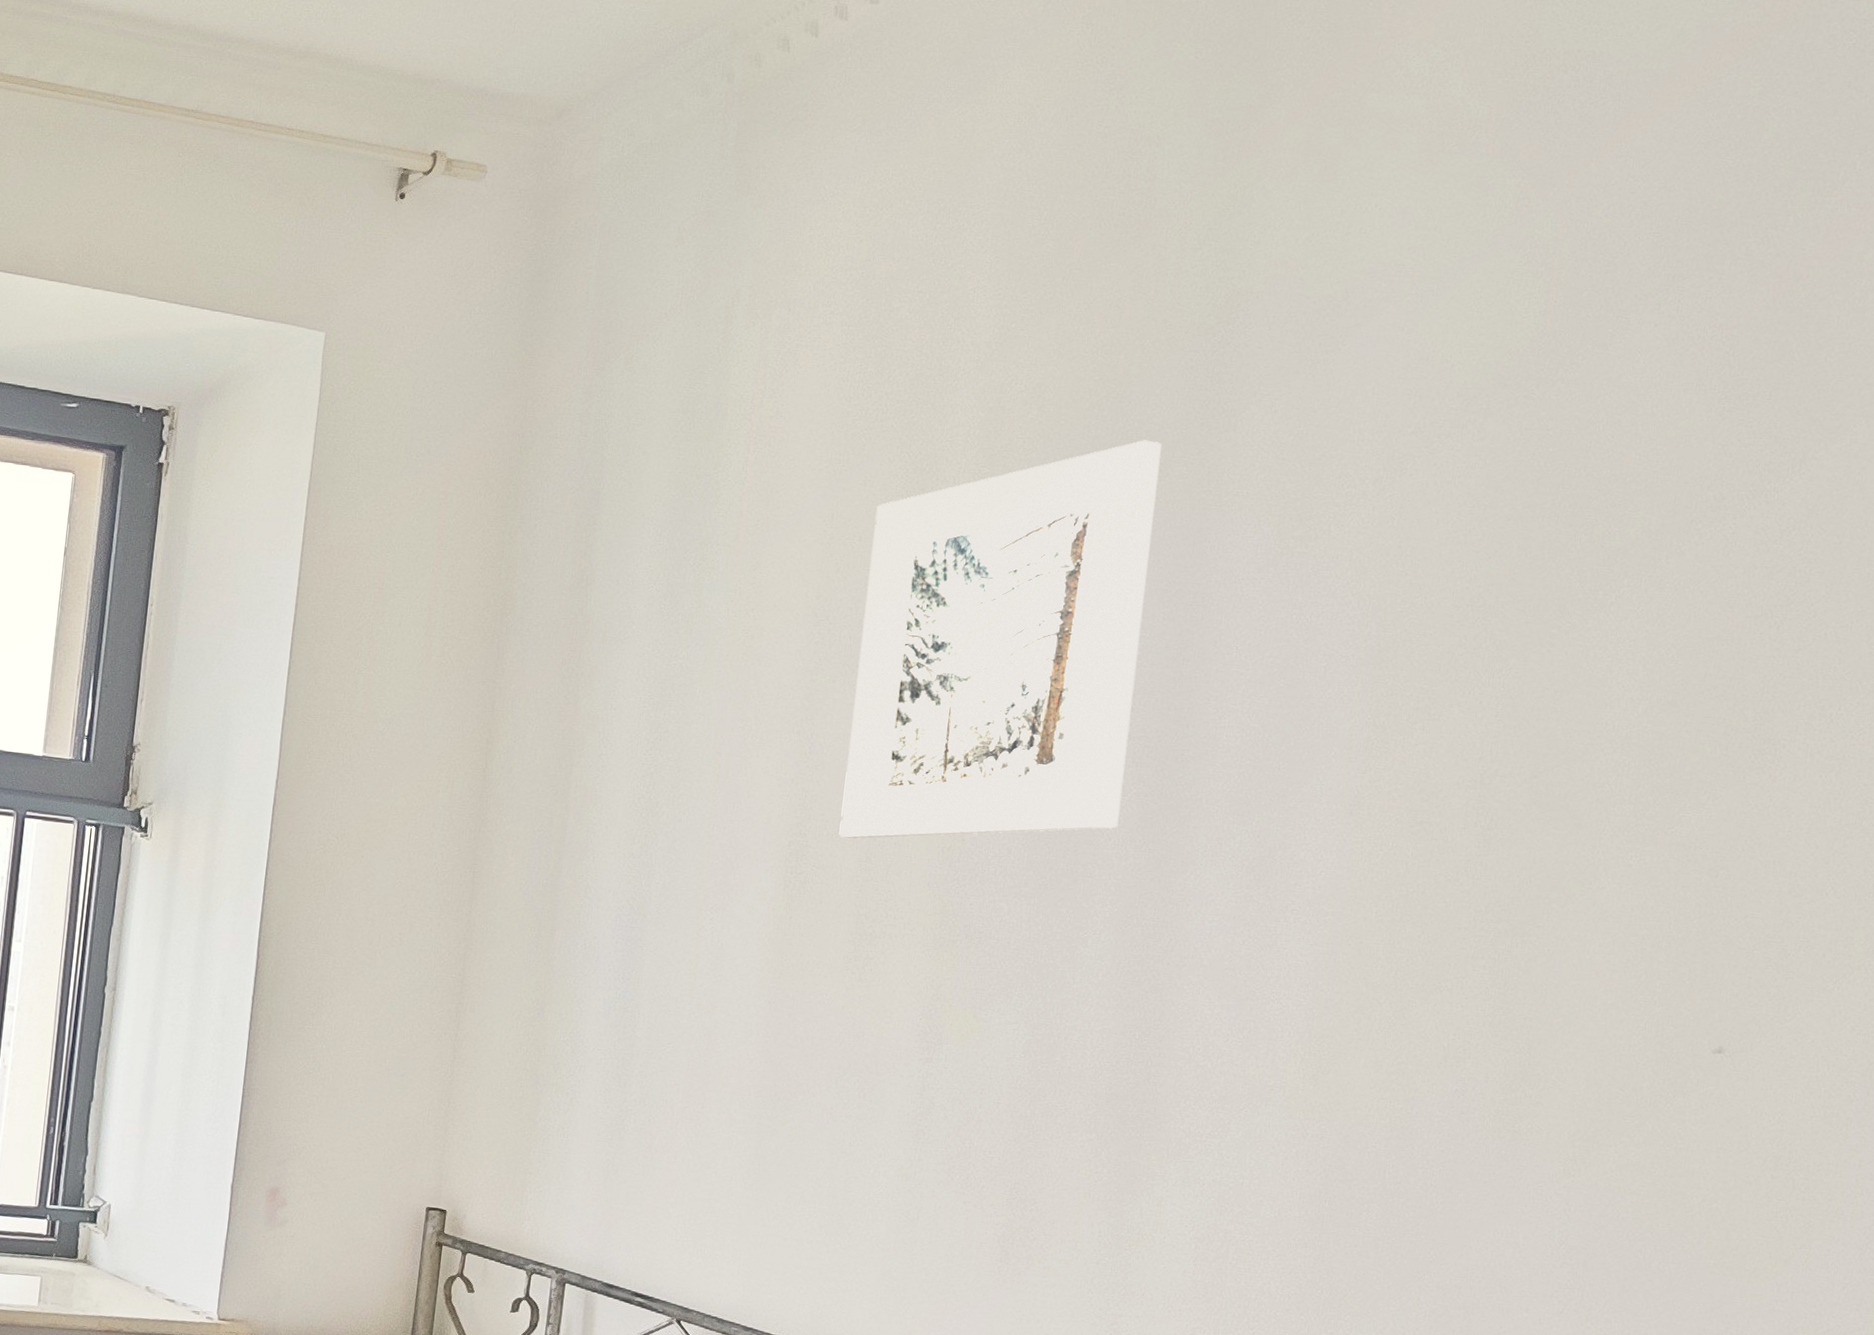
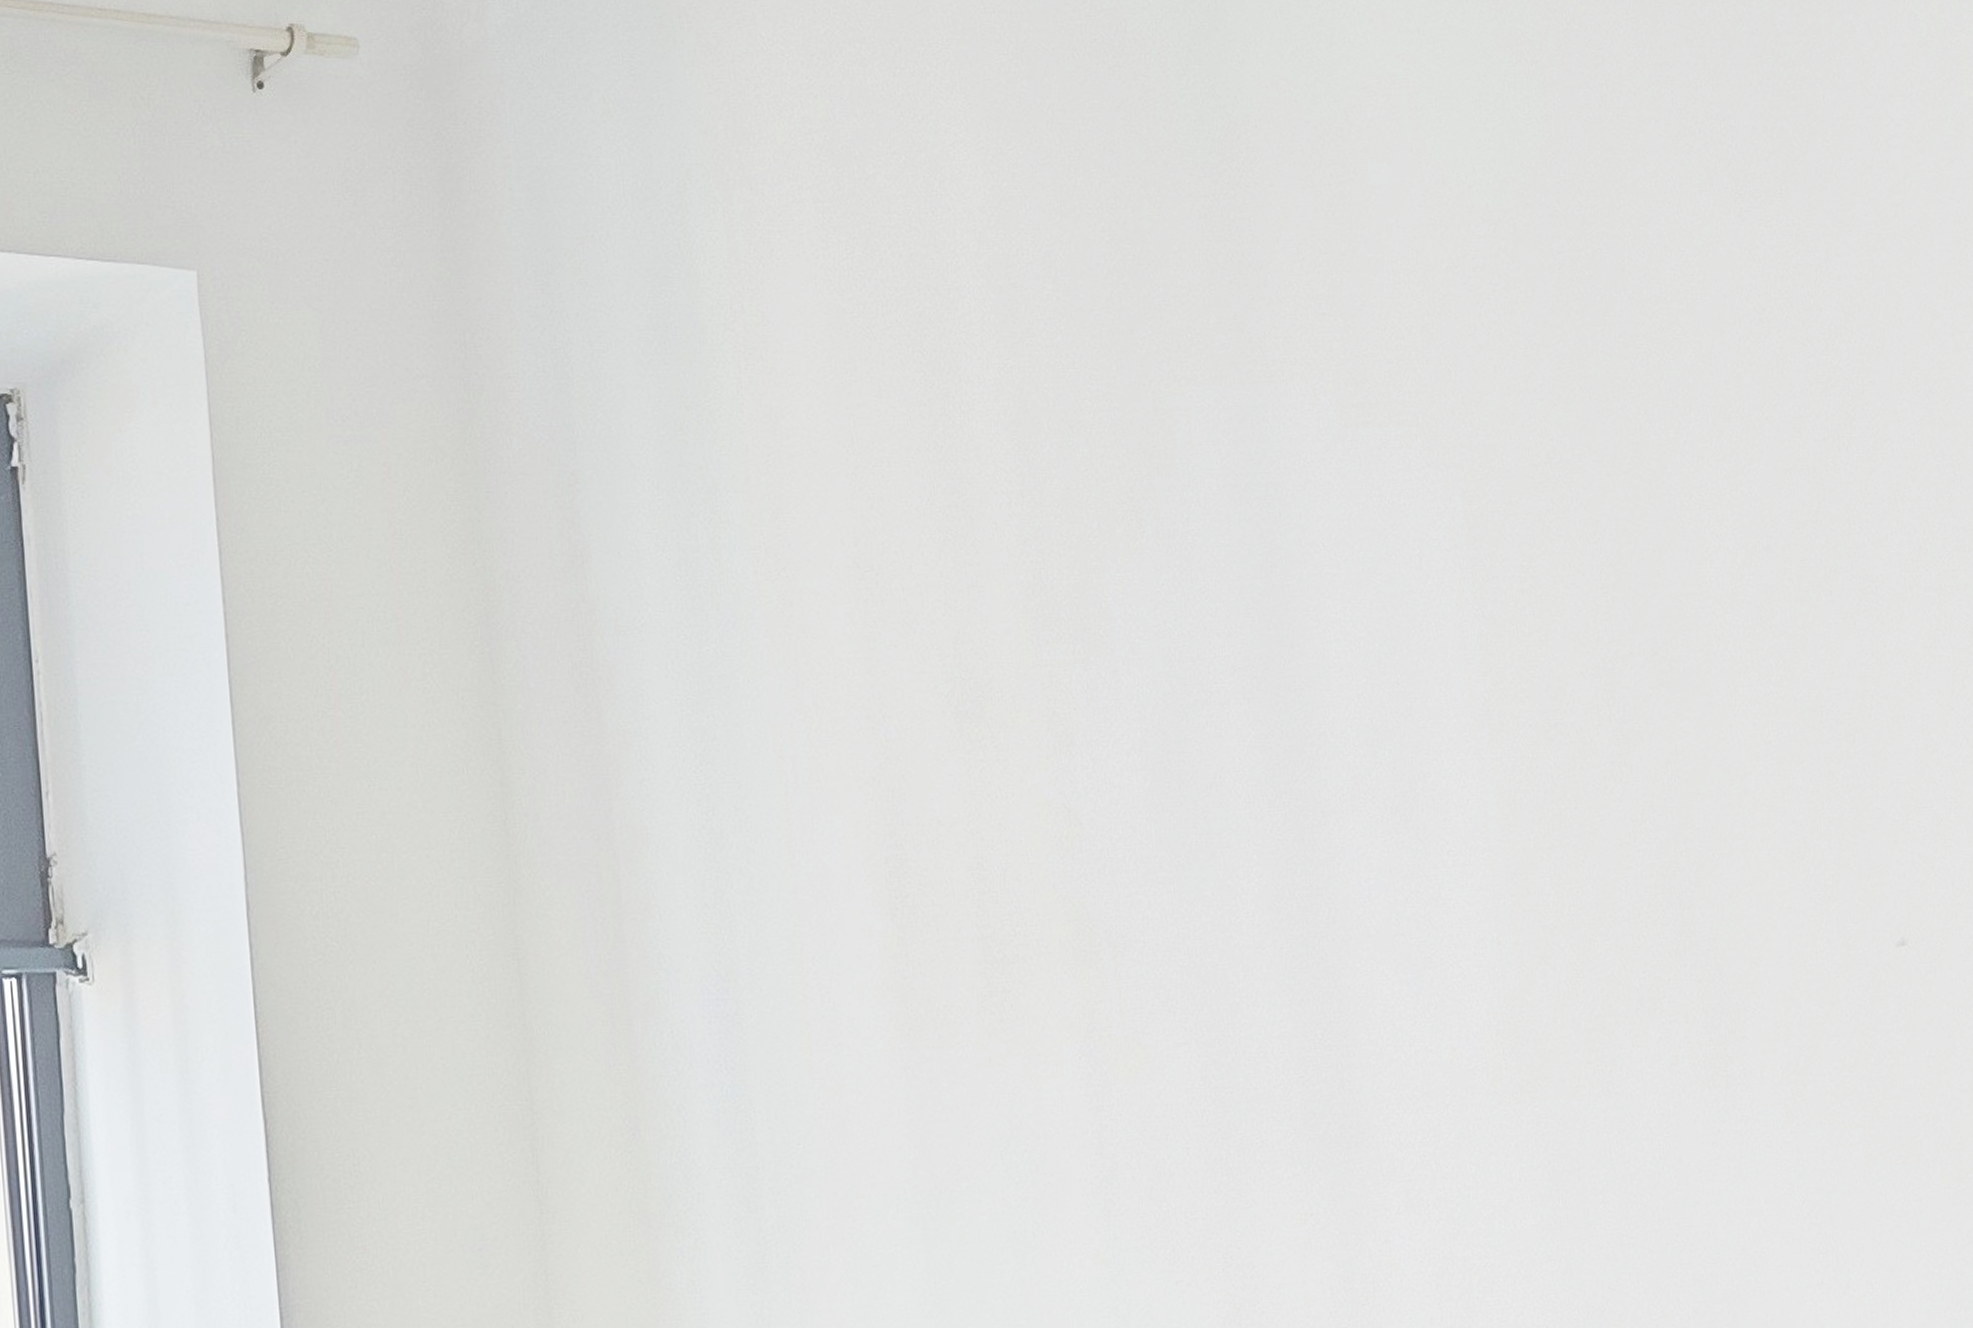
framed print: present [839,440,1162,839] -> none [899,307,1245,843]

